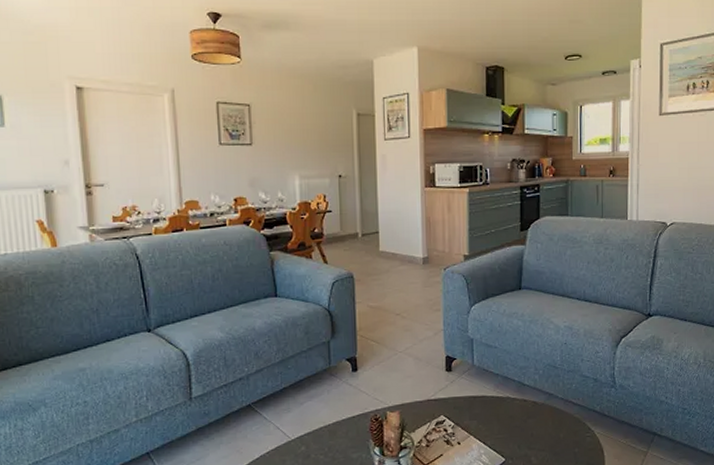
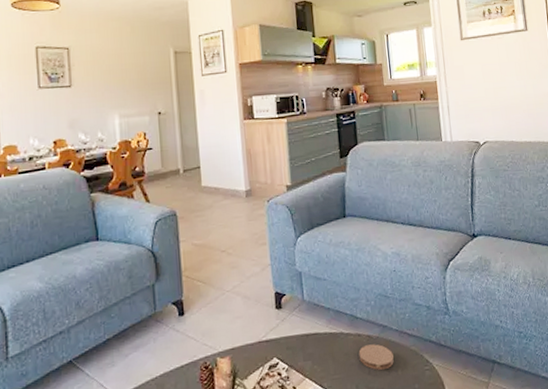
coaster: none [523,409,557,433] -> present [358,344,394,370]

